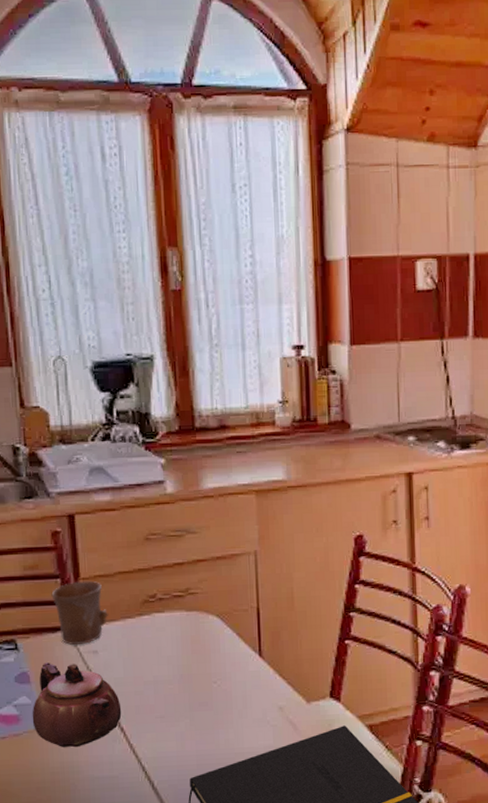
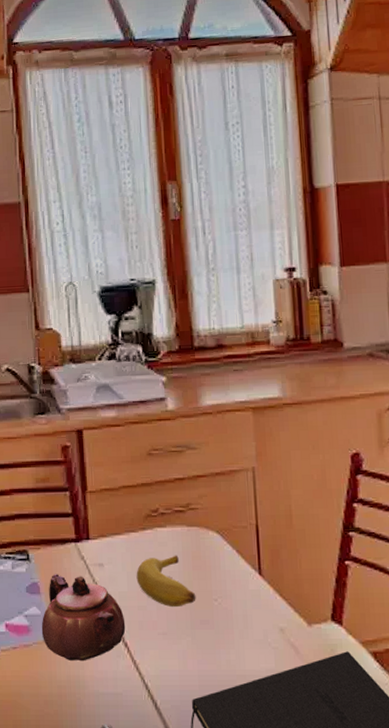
mug: present [51,580,109,645] -> none [61,494,114,557]
banana: none [132,640,195,691] -> present [136,555,196,608]

